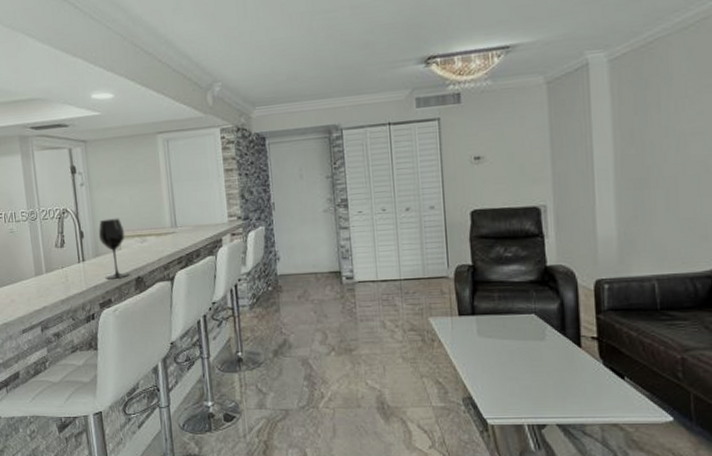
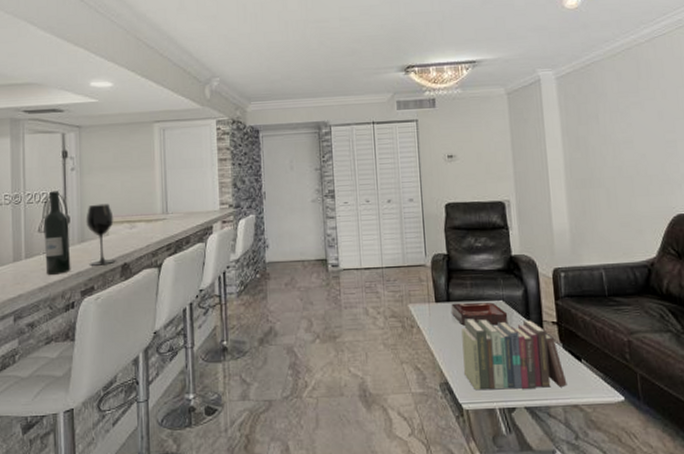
wine bottle: none [59,206,89,288] -> present [43,190,71,275]
decorative tray: none [476,316,541,341] -> present [451,302,509,326]
books: none [487,333,607,406] -> present [461,318,567,391]

